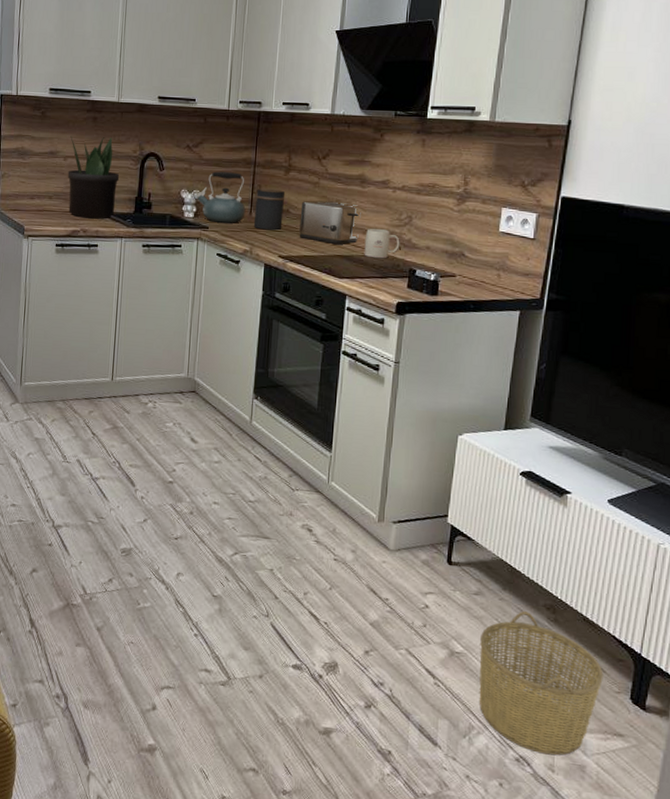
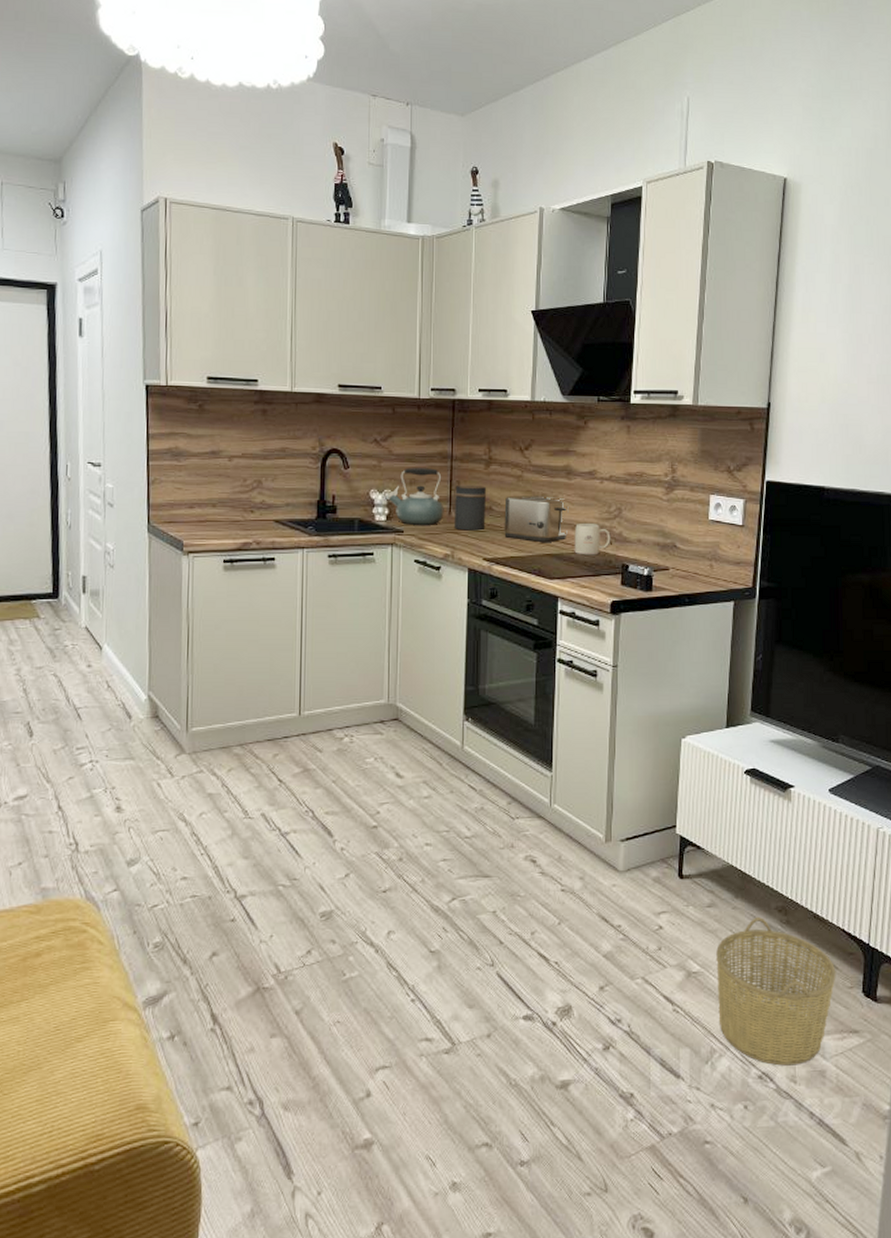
planter: present [67,136,119,219] -> none [234,432,296,528]

